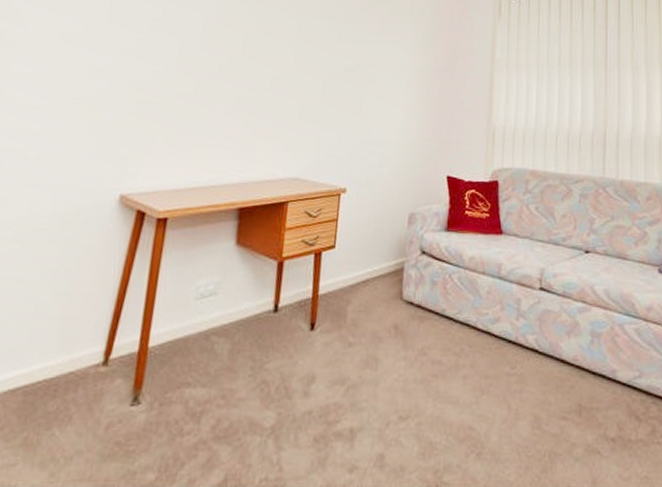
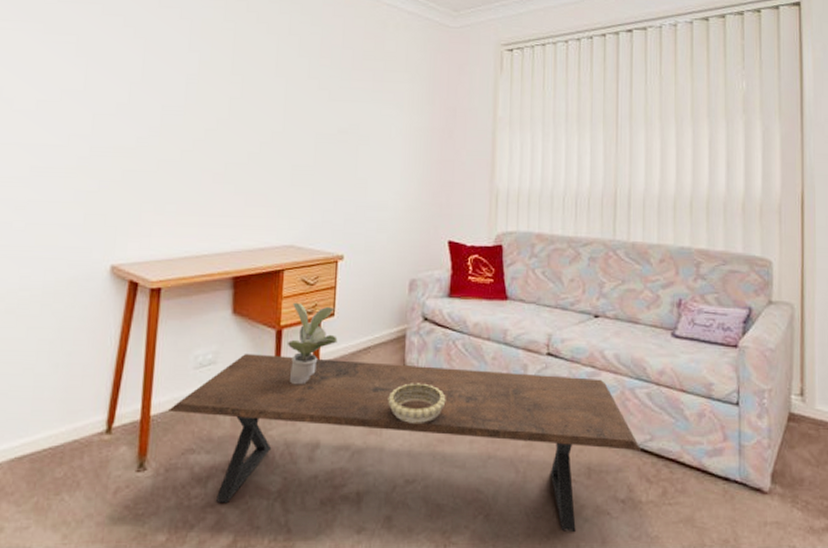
coffee table: none [167,285,631,471] -> present [168,354,642,532]
potted plant: none [287,234,337,318] -> present [287,302,338,385]
decorative bowl: none [384,316,441,358] -> present [388,383,446,423]

